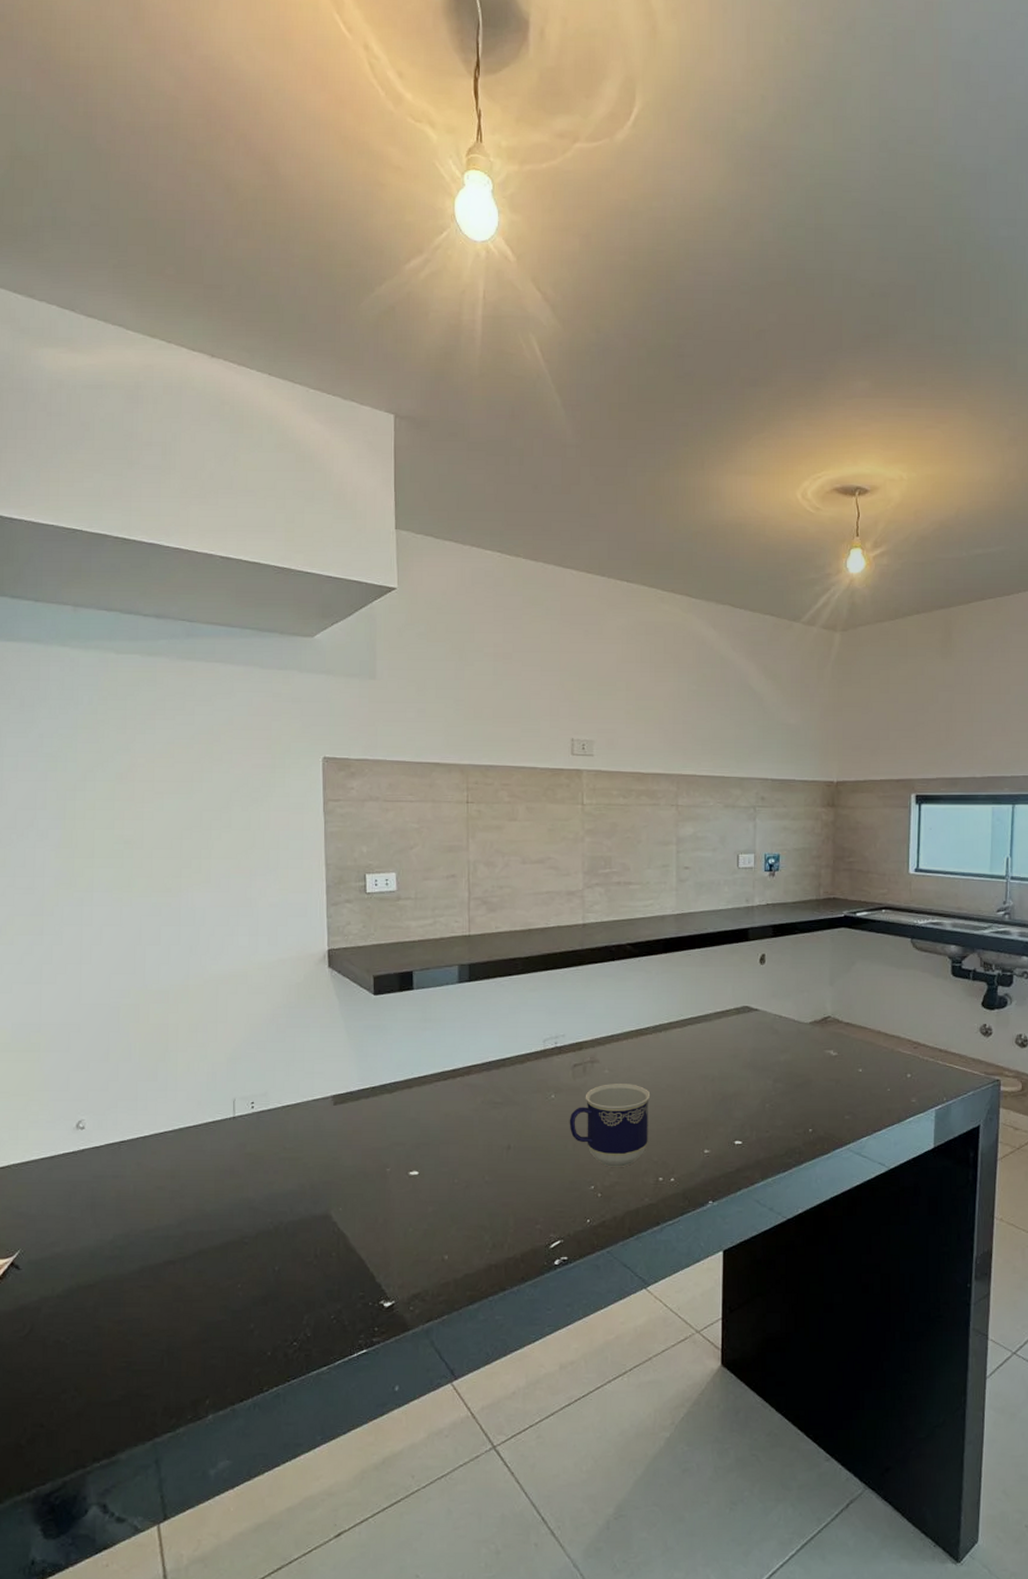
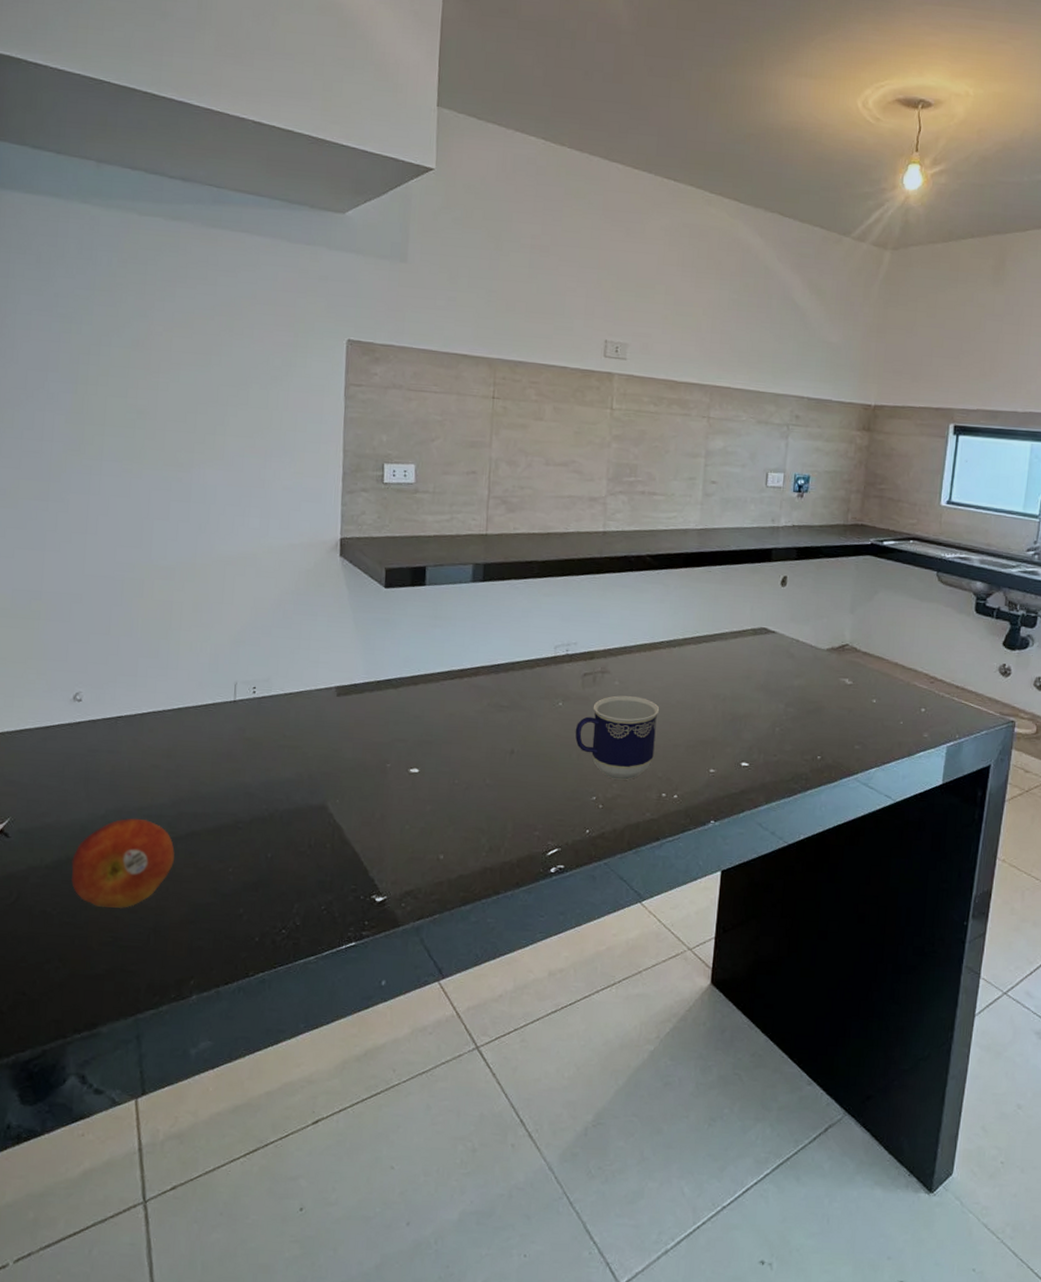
fruit: none [82,1241,183,1332] -> present [70,818,175,908]

